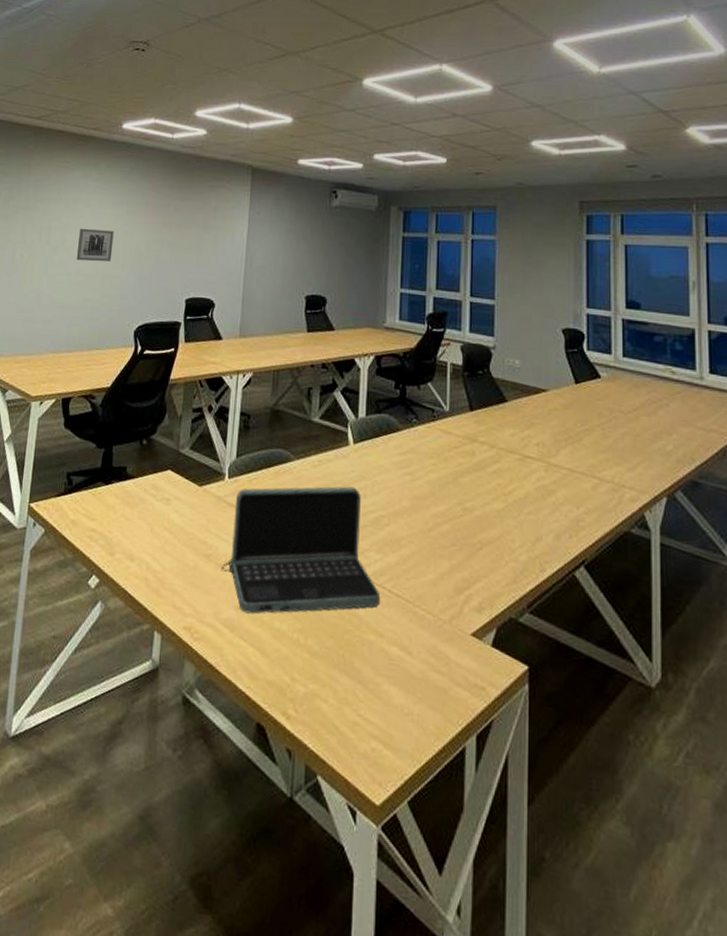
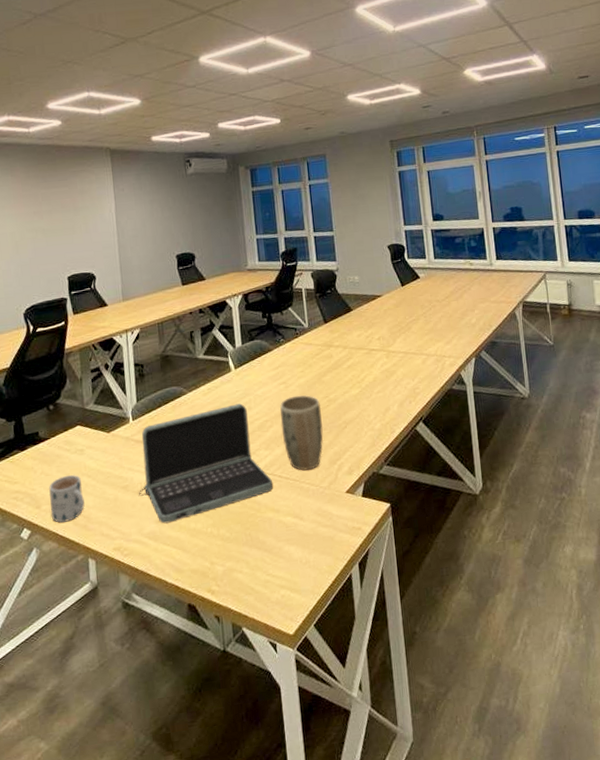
mug: none [124,525,162,580] -> present [48,475,85,523]
plant pot: none [399,492,453,593] -> present [279,395,324,471]

